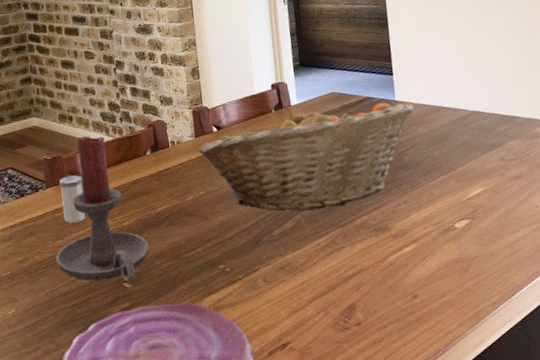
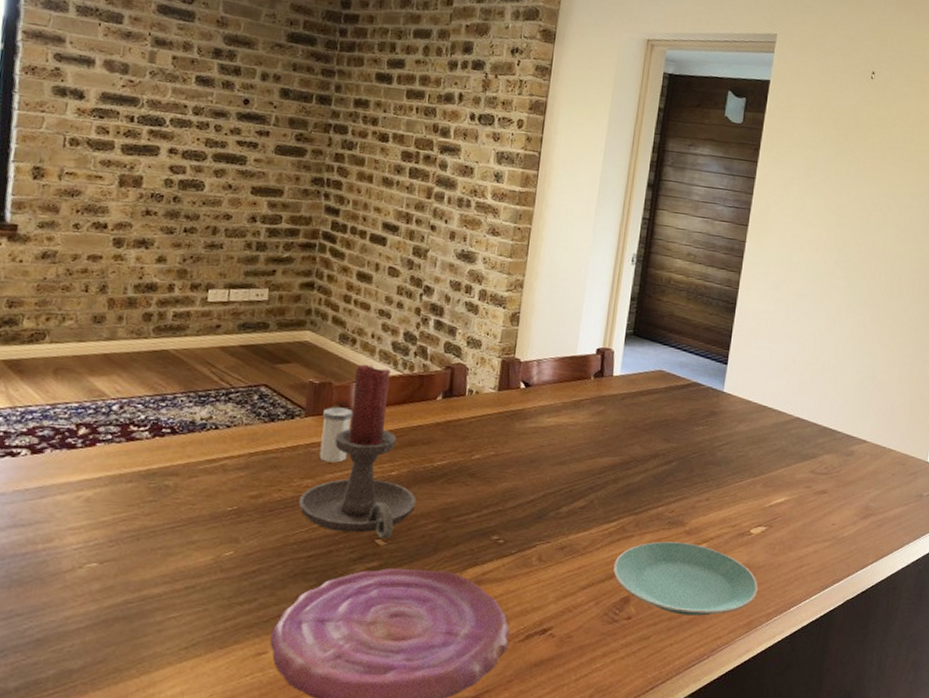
fruit basket: present [198,103,414,211] -> none [498,377,740,493]
plate: none [332,246,477,315] -> present [613,541,758,616]

